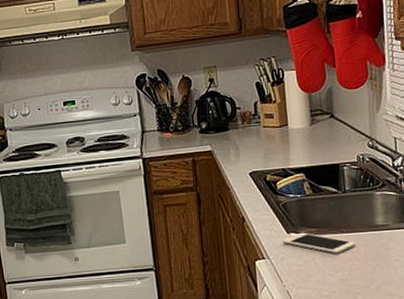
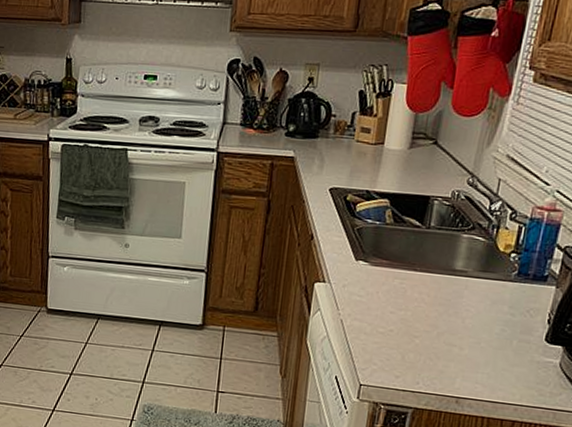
cell phone: present [282,232,357,254] -> none [348,261,428,292]

